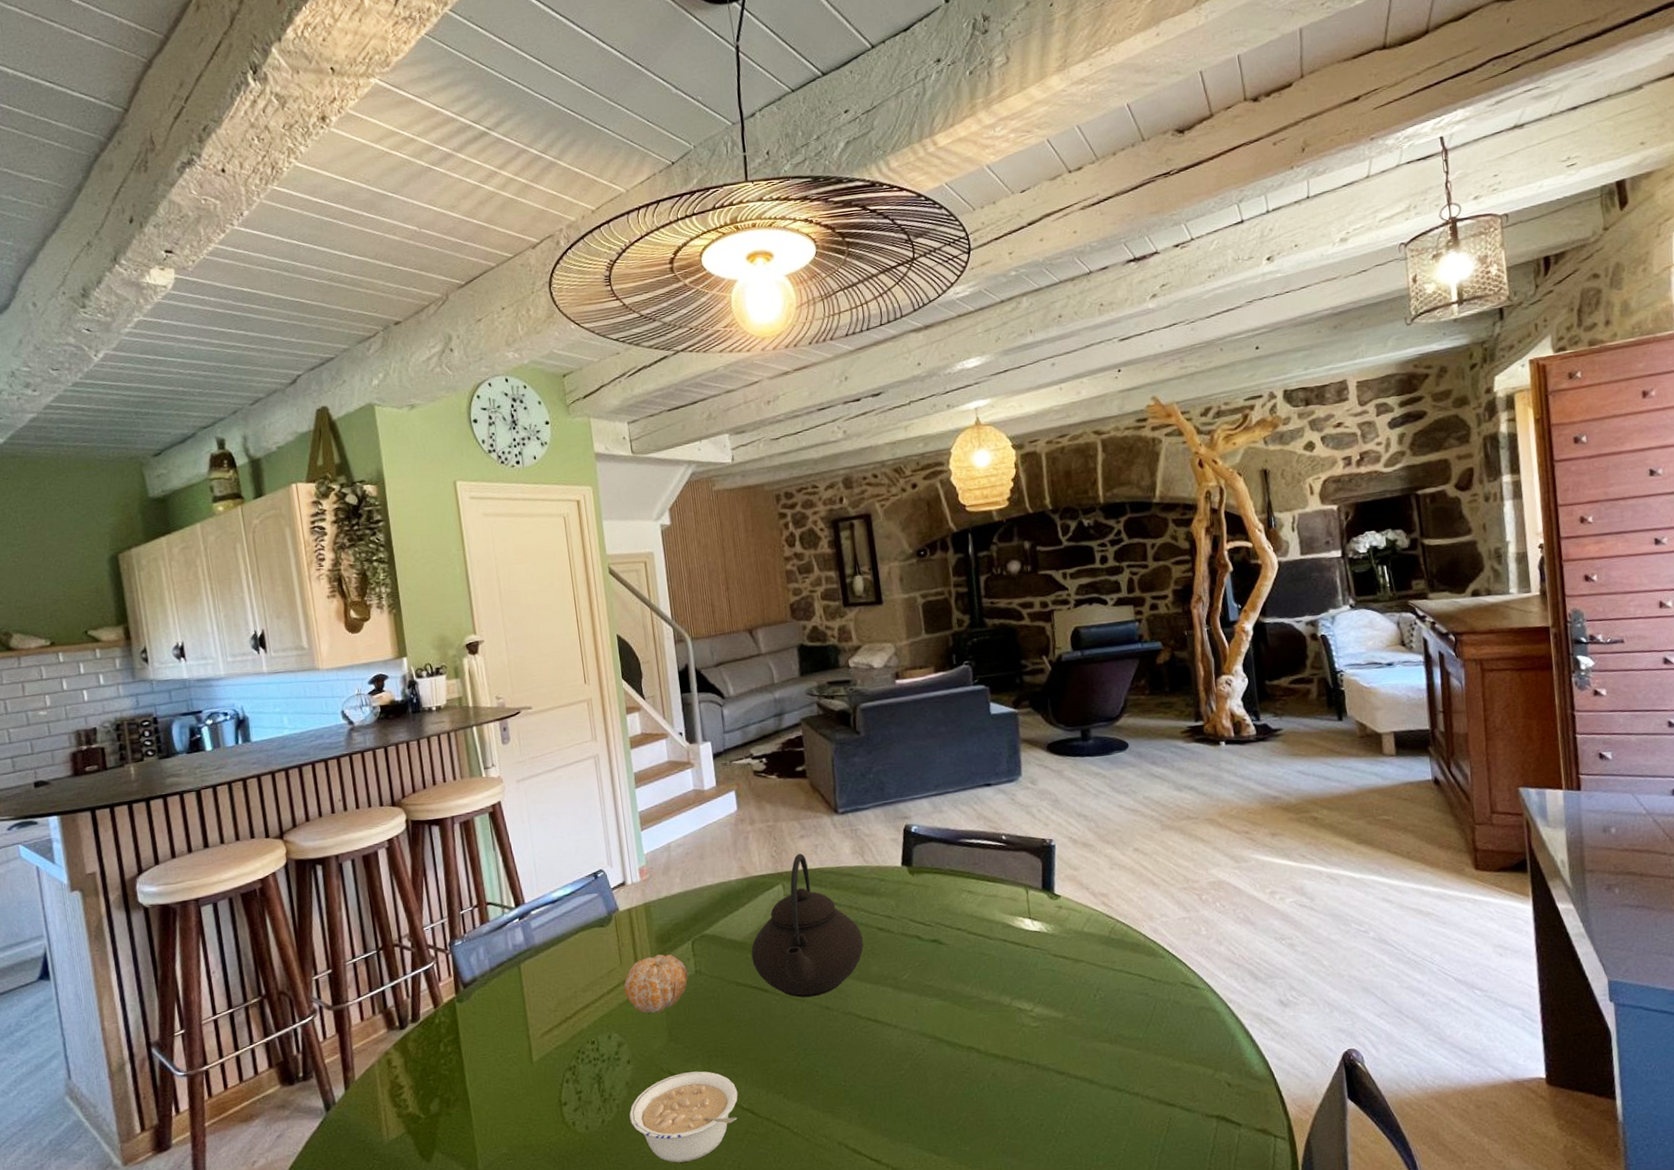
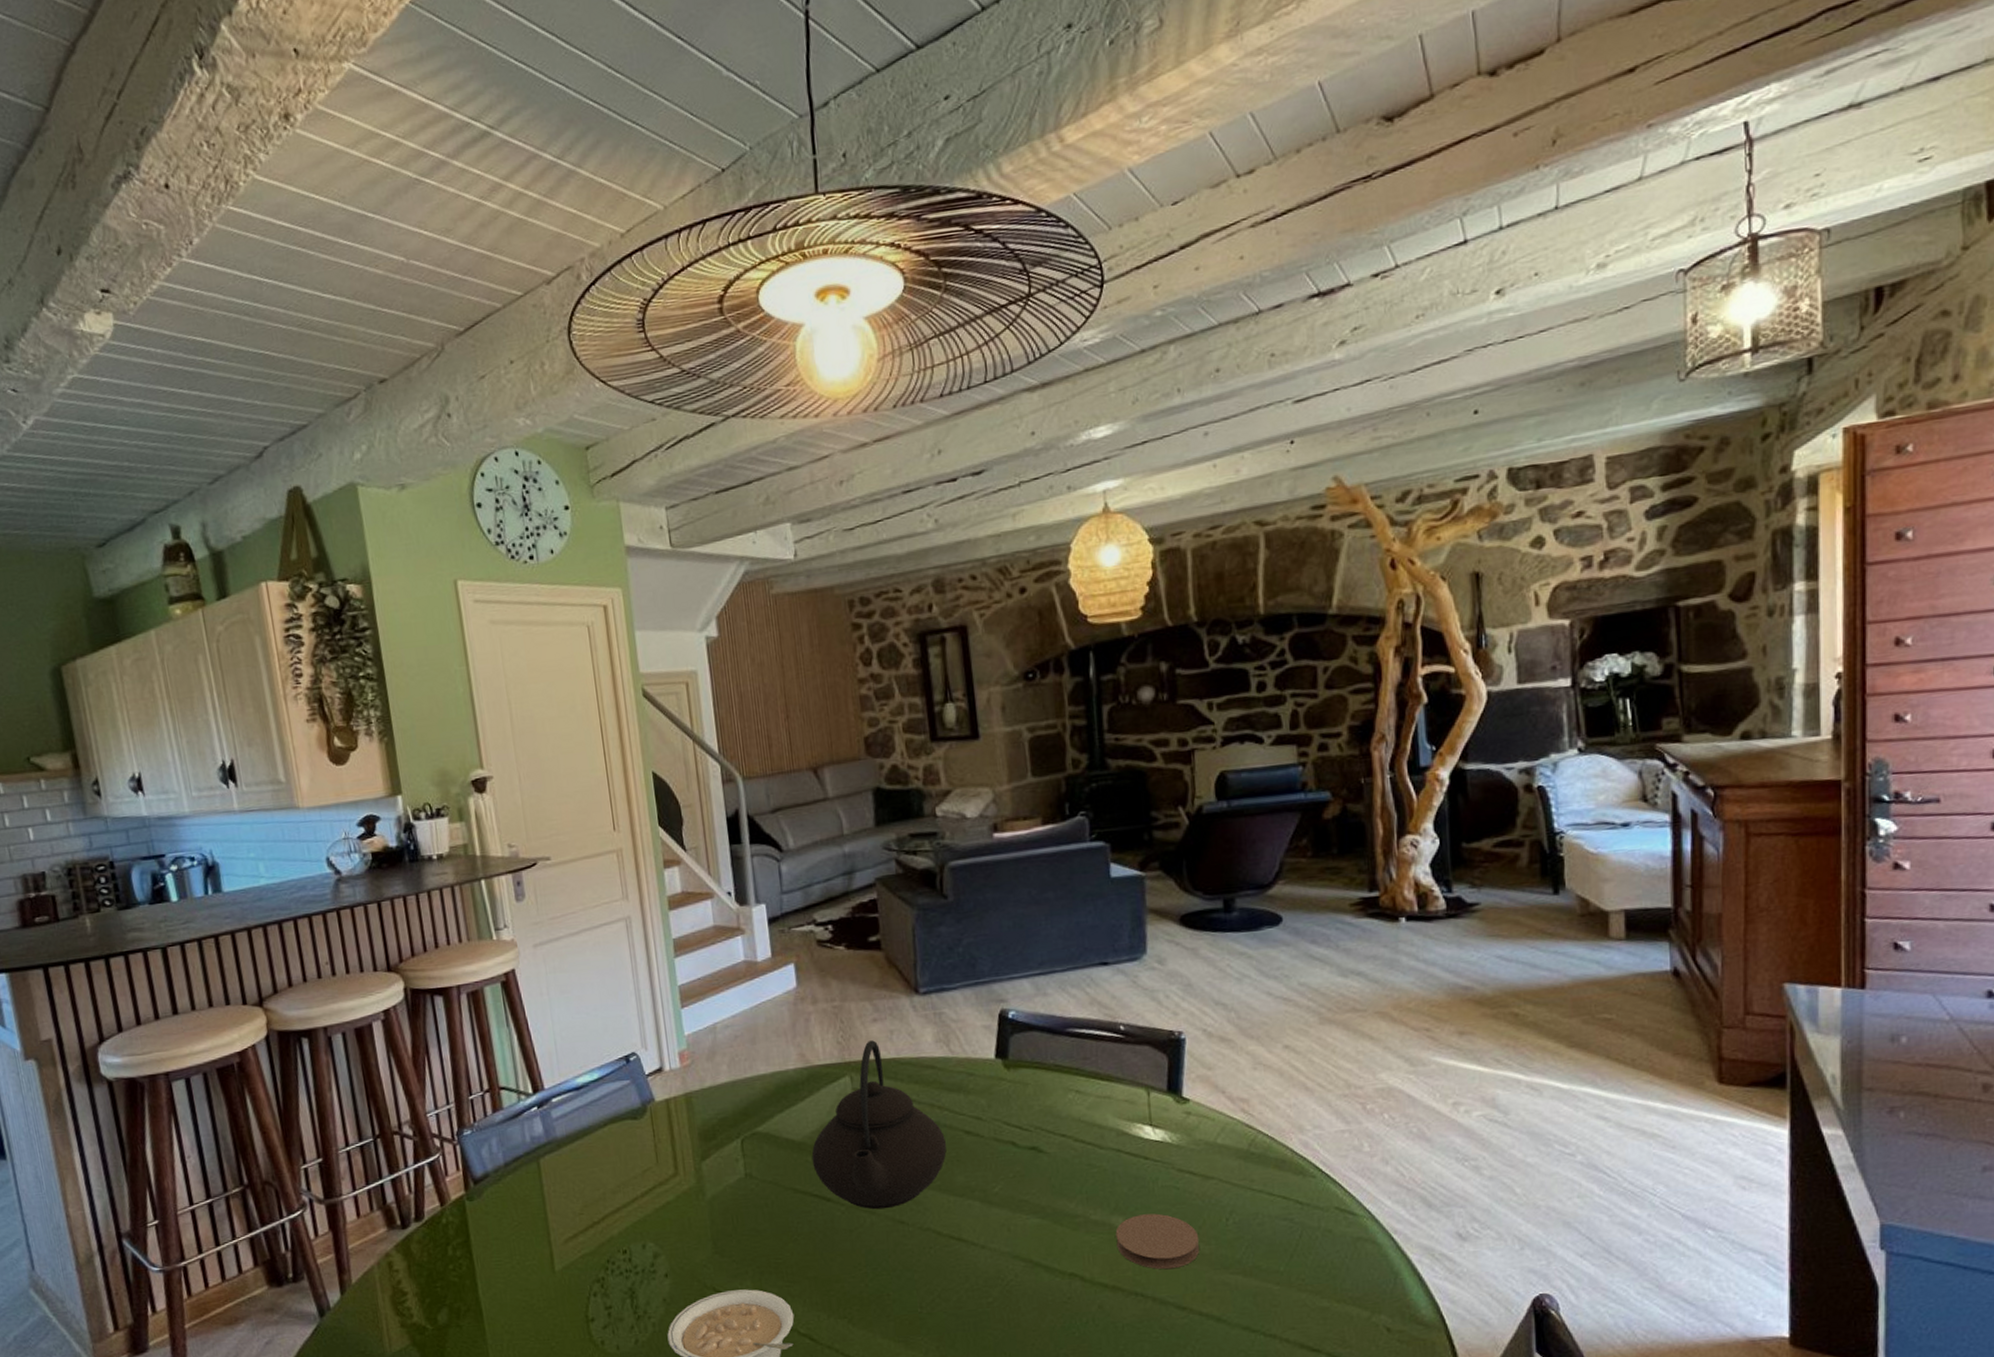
fruit: present [624,954,688,1014] -> none [660,1153,737,1221]
coaster: none [1004,992,1073,1041] -> present [1115,1213,1200,1270]

